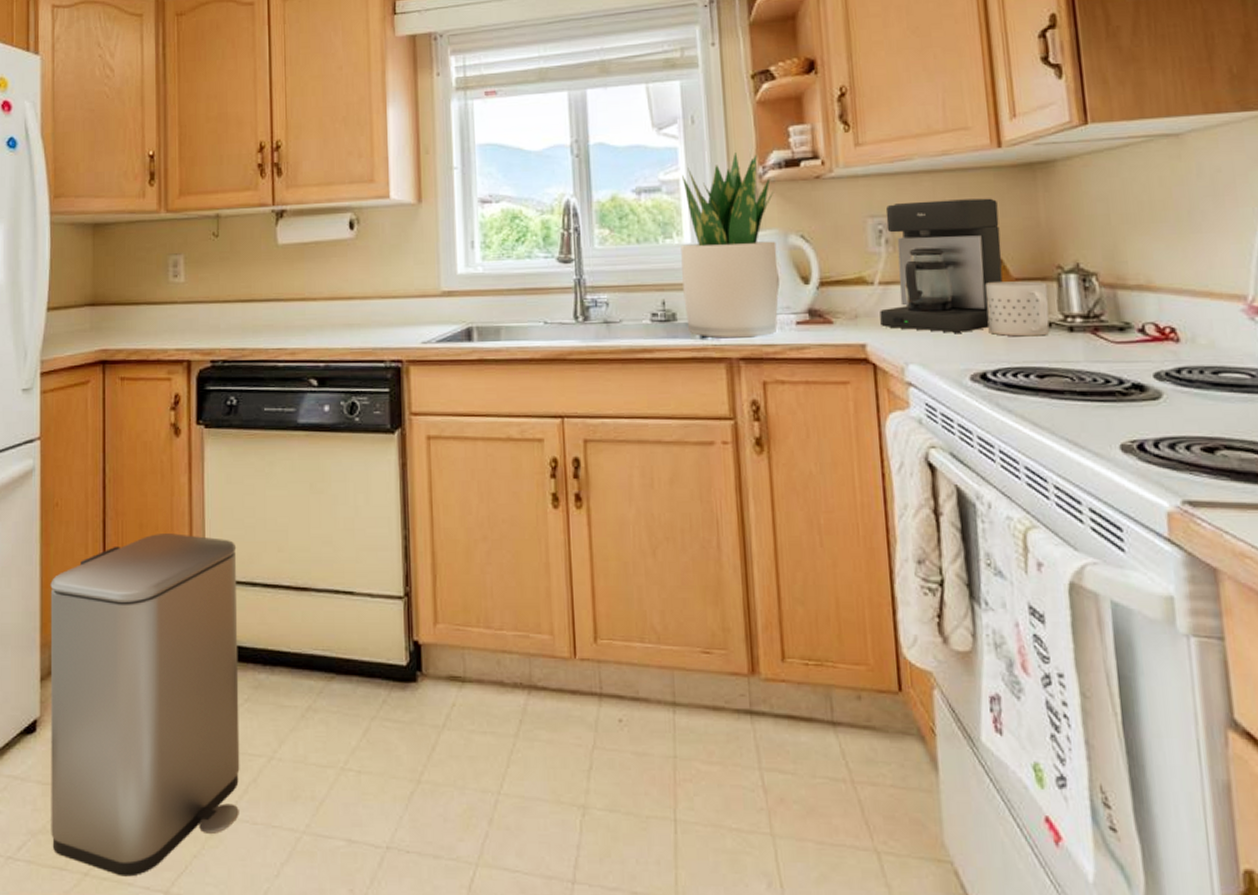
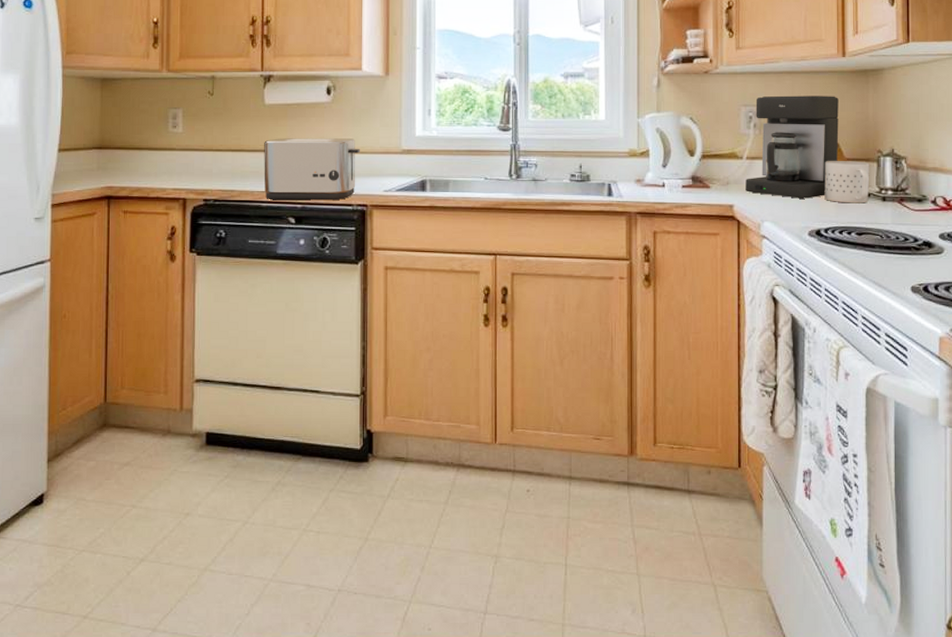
pedal bin: present [50,533,240,877] -> none [55,342,222,618]
toaster: none [278,281,392,359] -> present [264,138,361,201]
planter: present [681,153,779,339] -> none [597,49,672,197]

